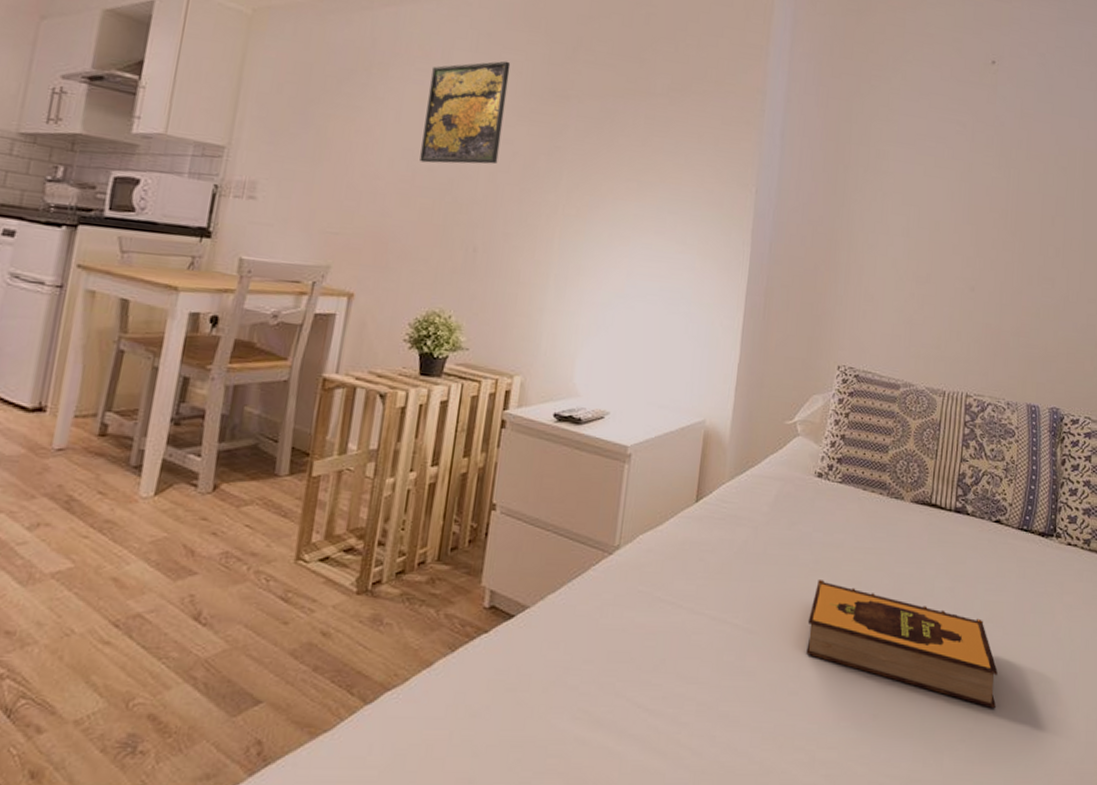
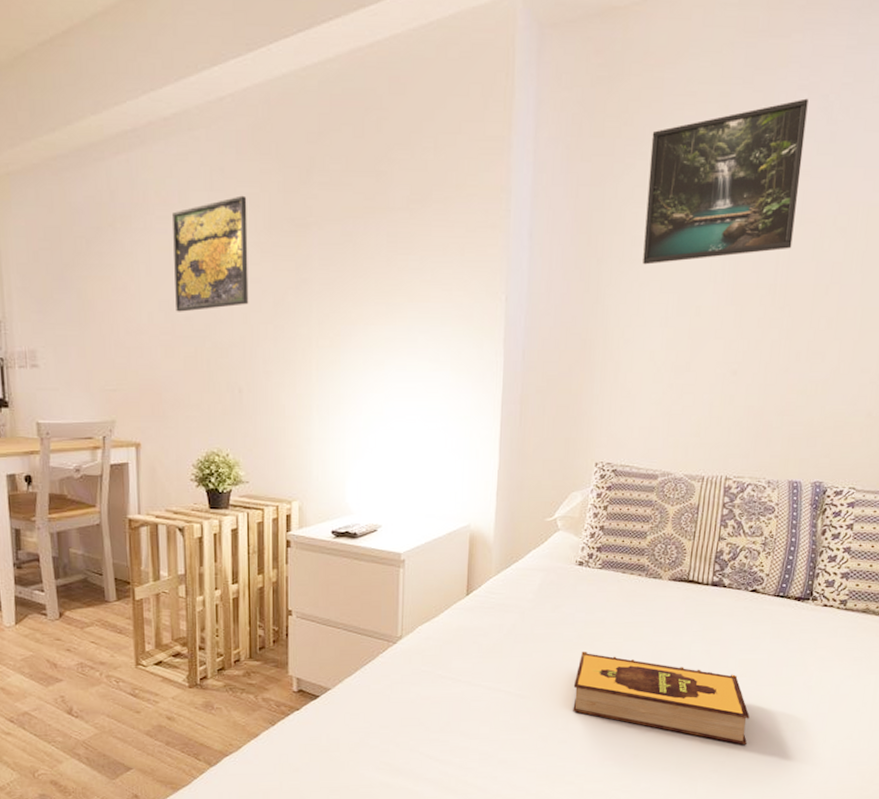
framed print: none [886,53,1029,180] -> present [643,98,809,265]

